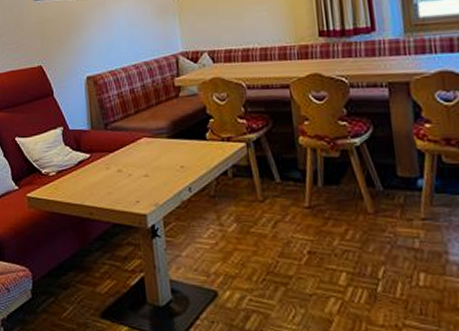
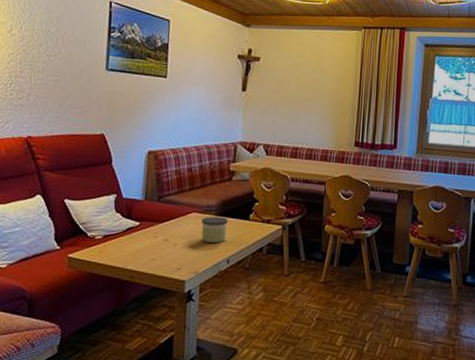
candle: none [153,139,184,171] -> present [201,216,228,244]

